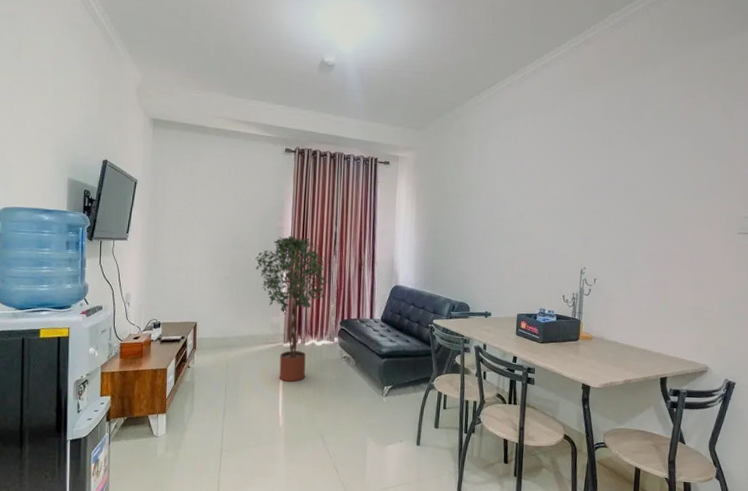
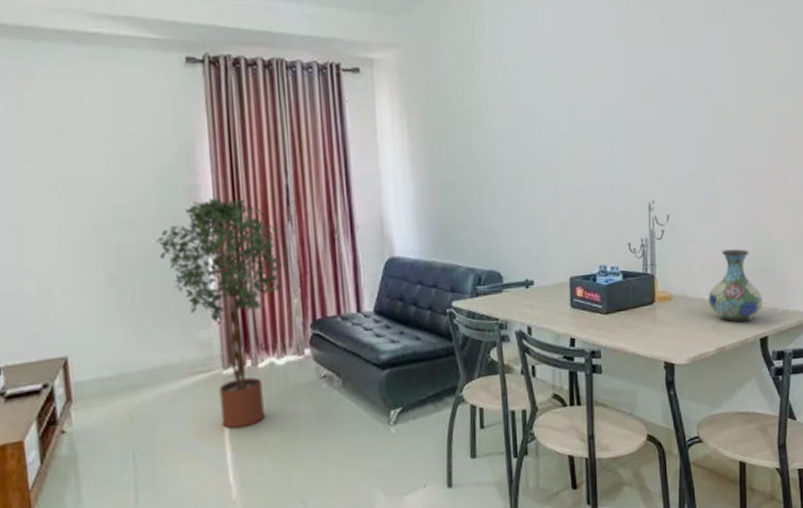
vase: none [621,309,665,364] -> present [708,249,763,323]

